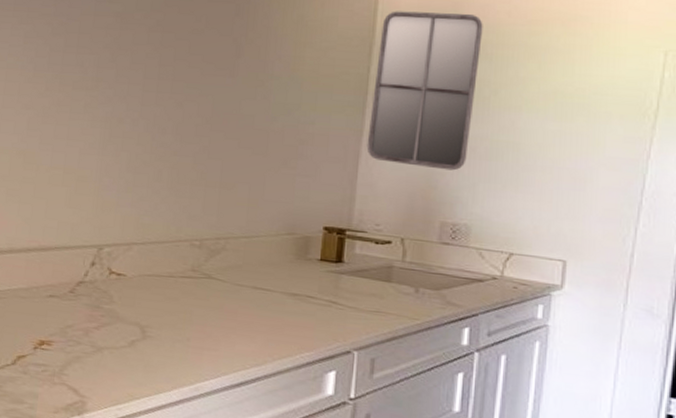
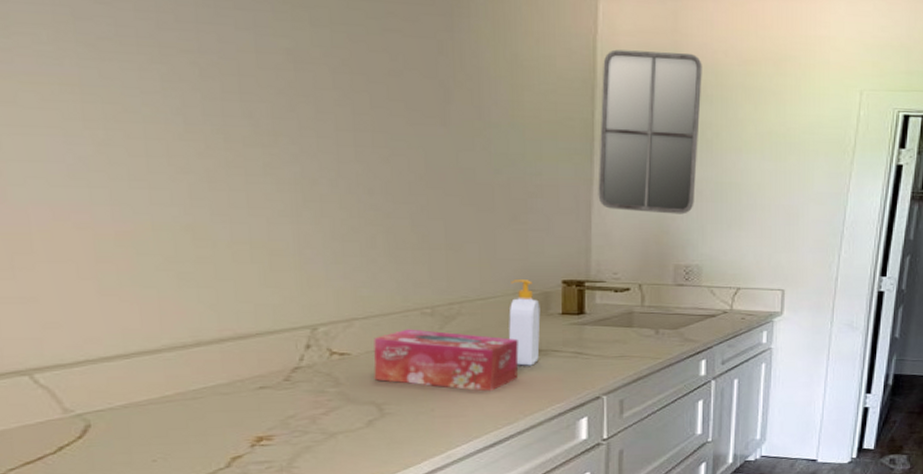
tissue box: none [142,258,275,330] -> present [373,329,519,392]
soap bottle: none [267,221,300,309] -> present [509,280,541,366]

